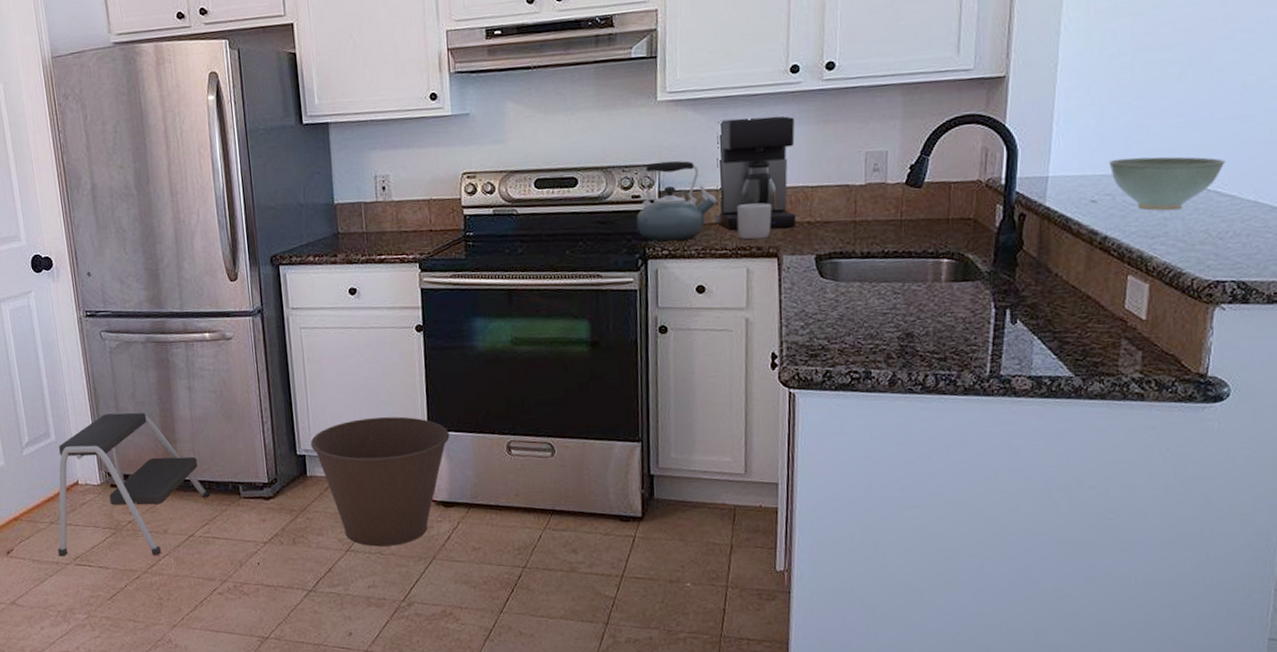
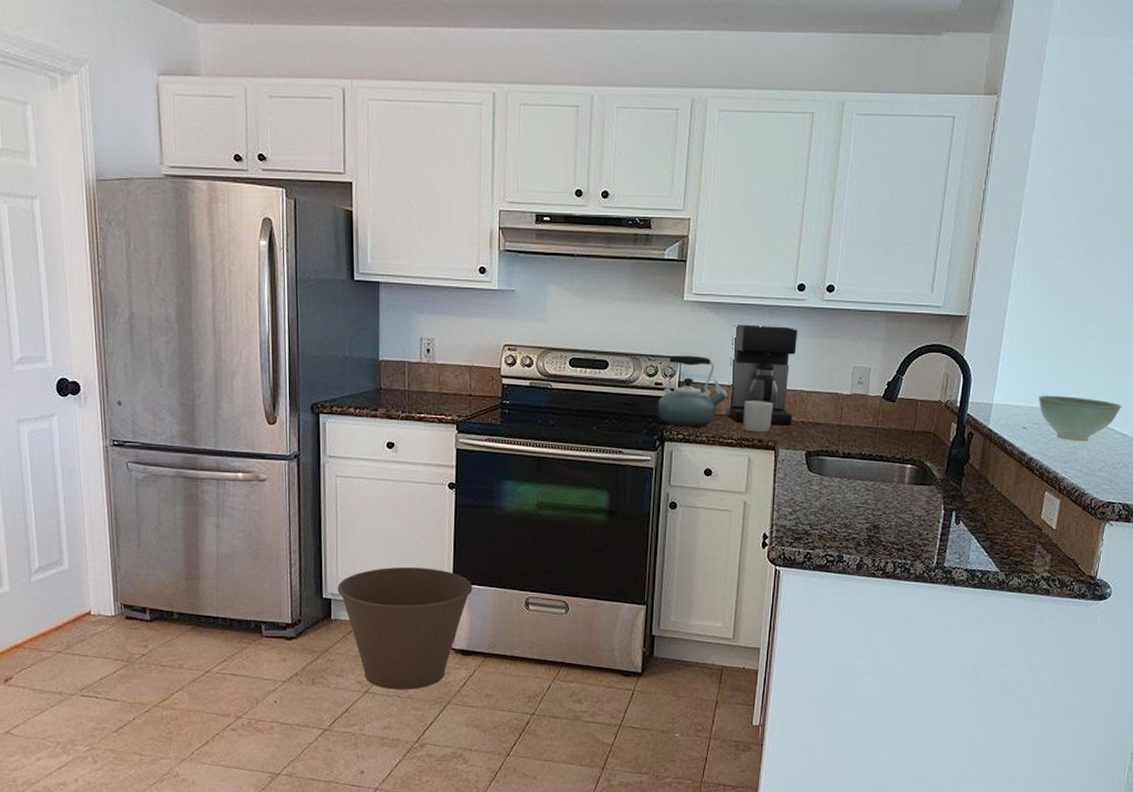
step stool: present [57,412,211,557] -> none [62,545,231,689]

